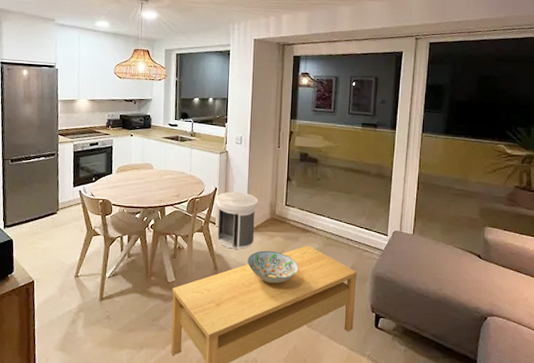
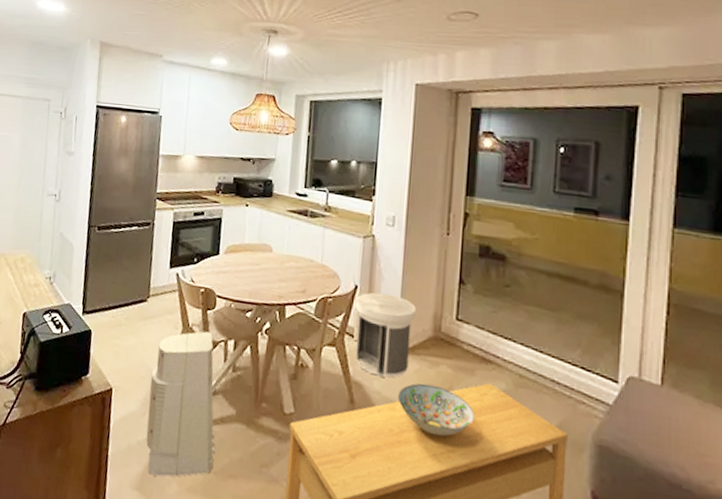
air purifier: none [64,231,118,338] -> present [145,331,215,477]

